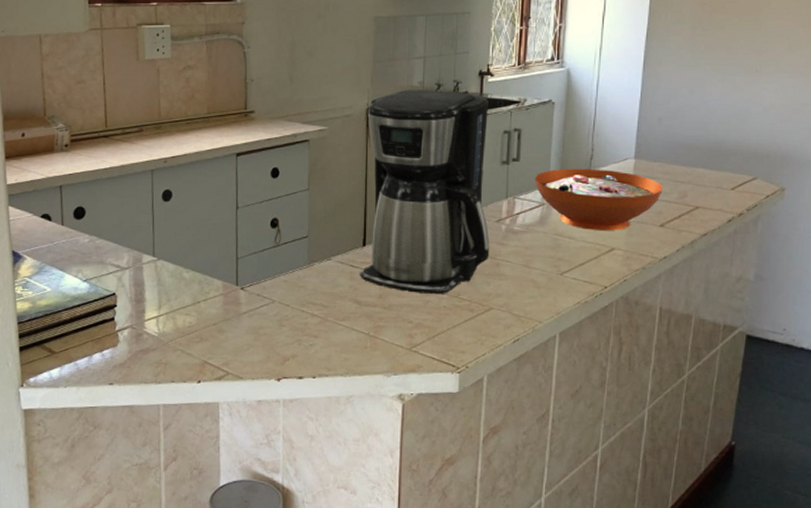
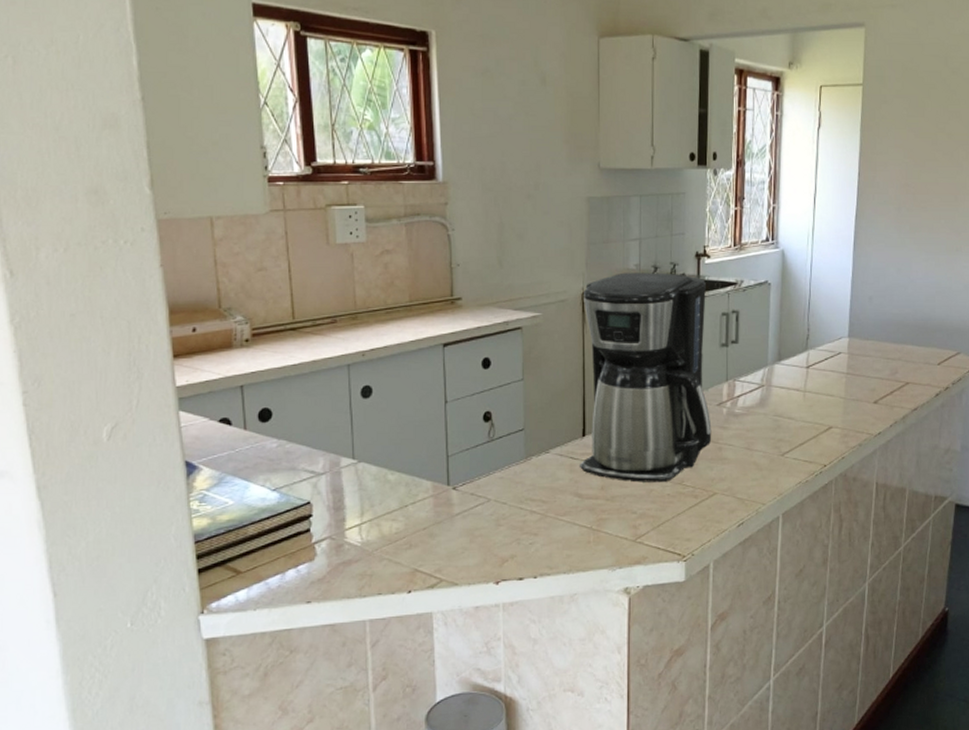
decorative bowl: present [534,168,663,231] -> none [753,348,875,410]

